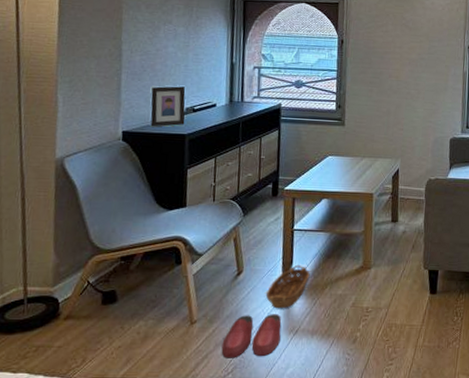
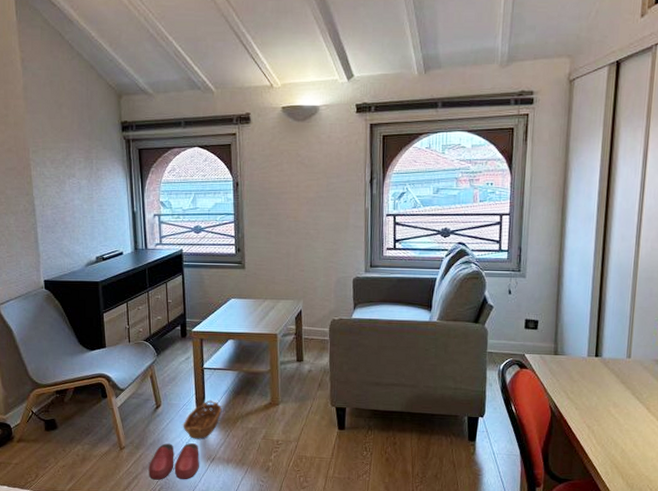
picture frame: present [150,86,186,127] -> none [65,237,97,276]

